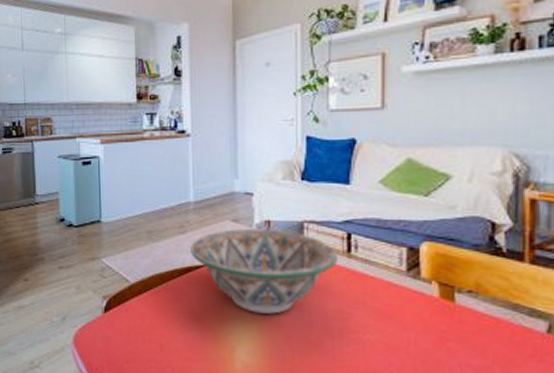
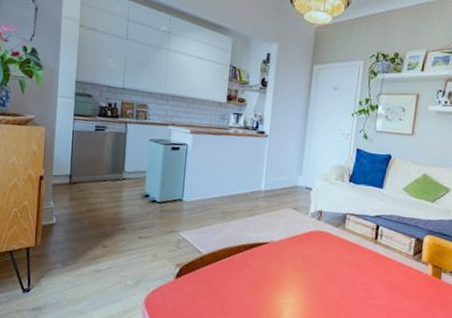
decorative bowl: present [190,228,339,314] -> none [256,215,369,284]

